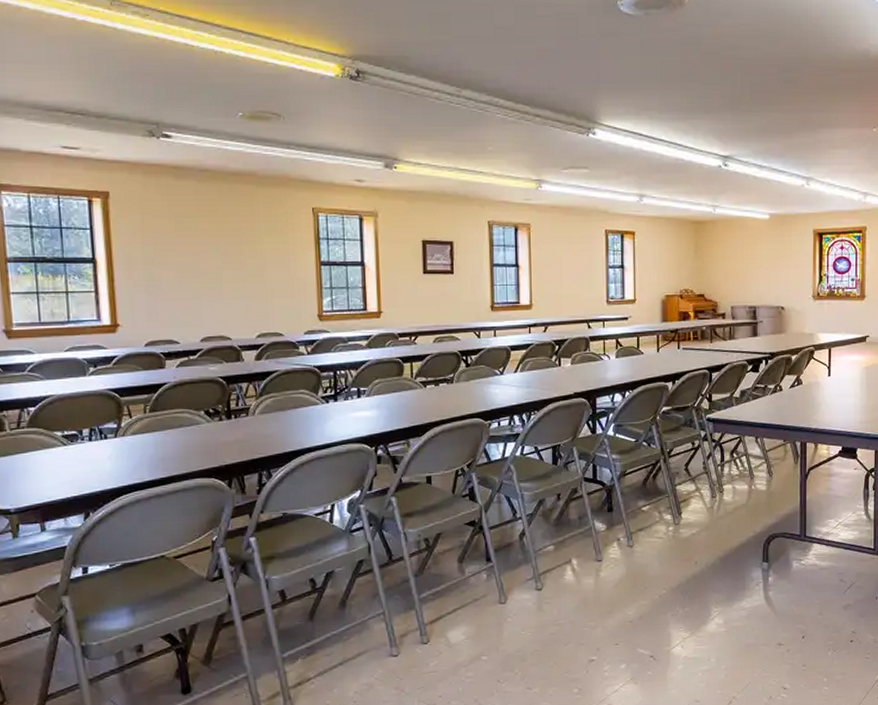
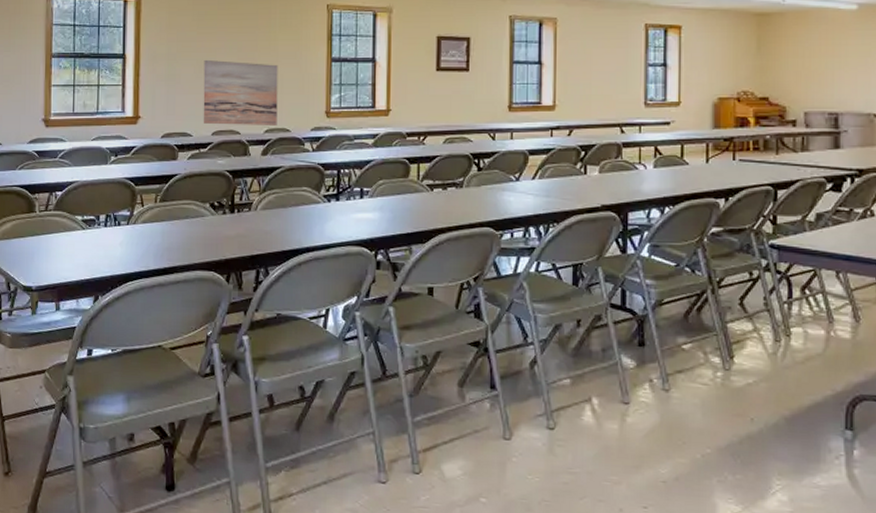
wall art: none [186,263,270,331] -> present [203,59,278,125]

